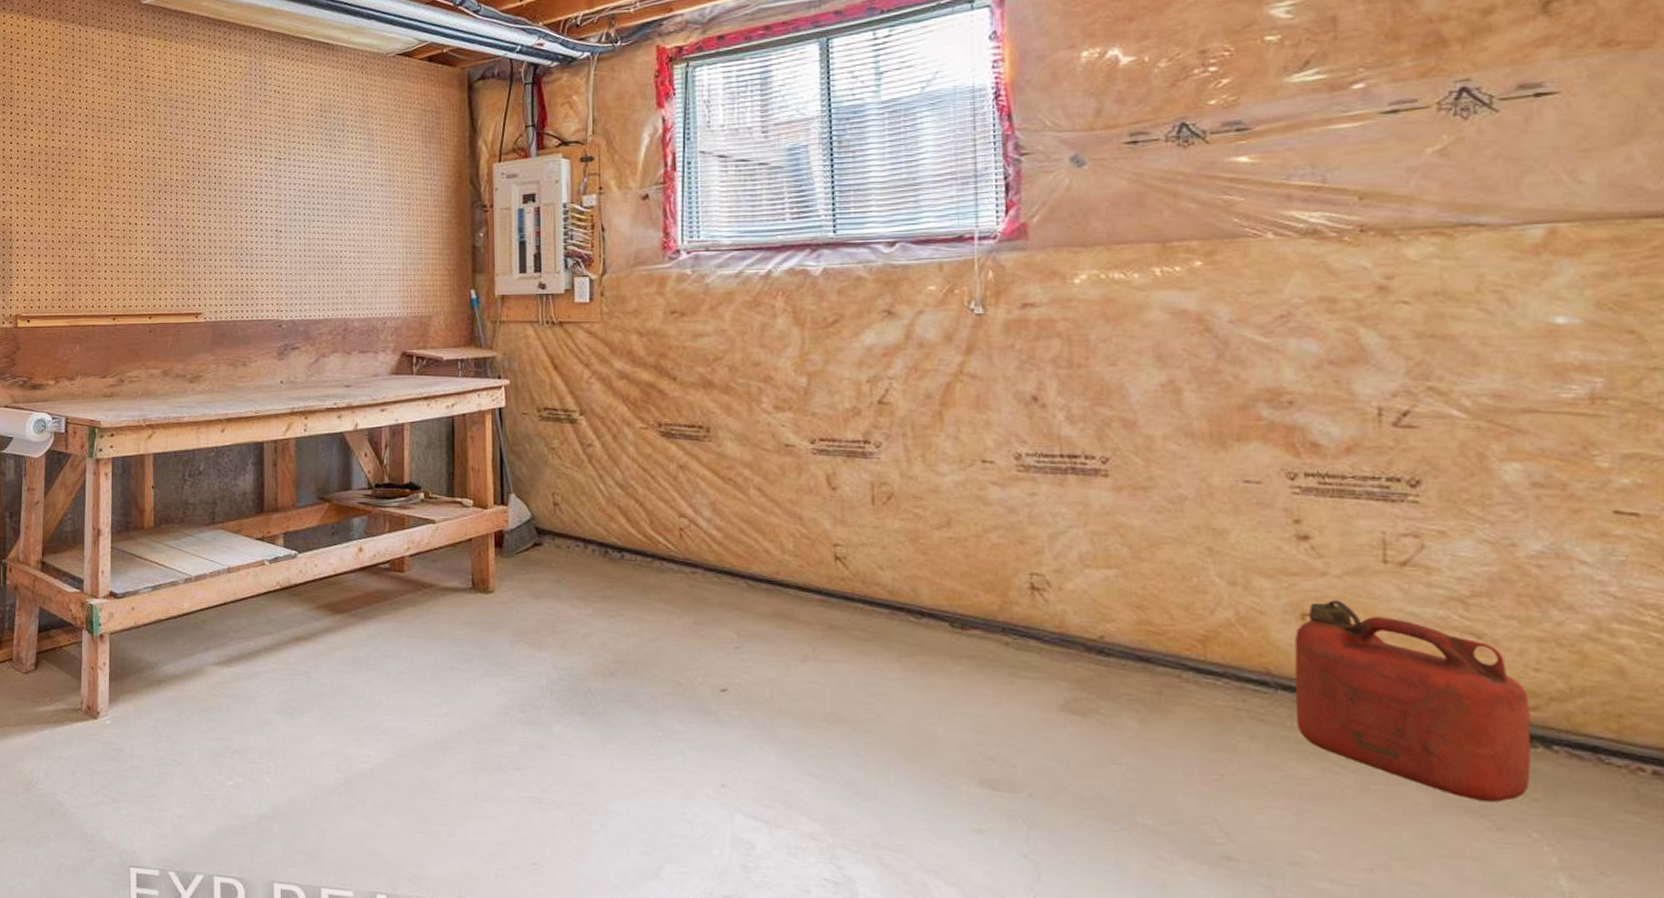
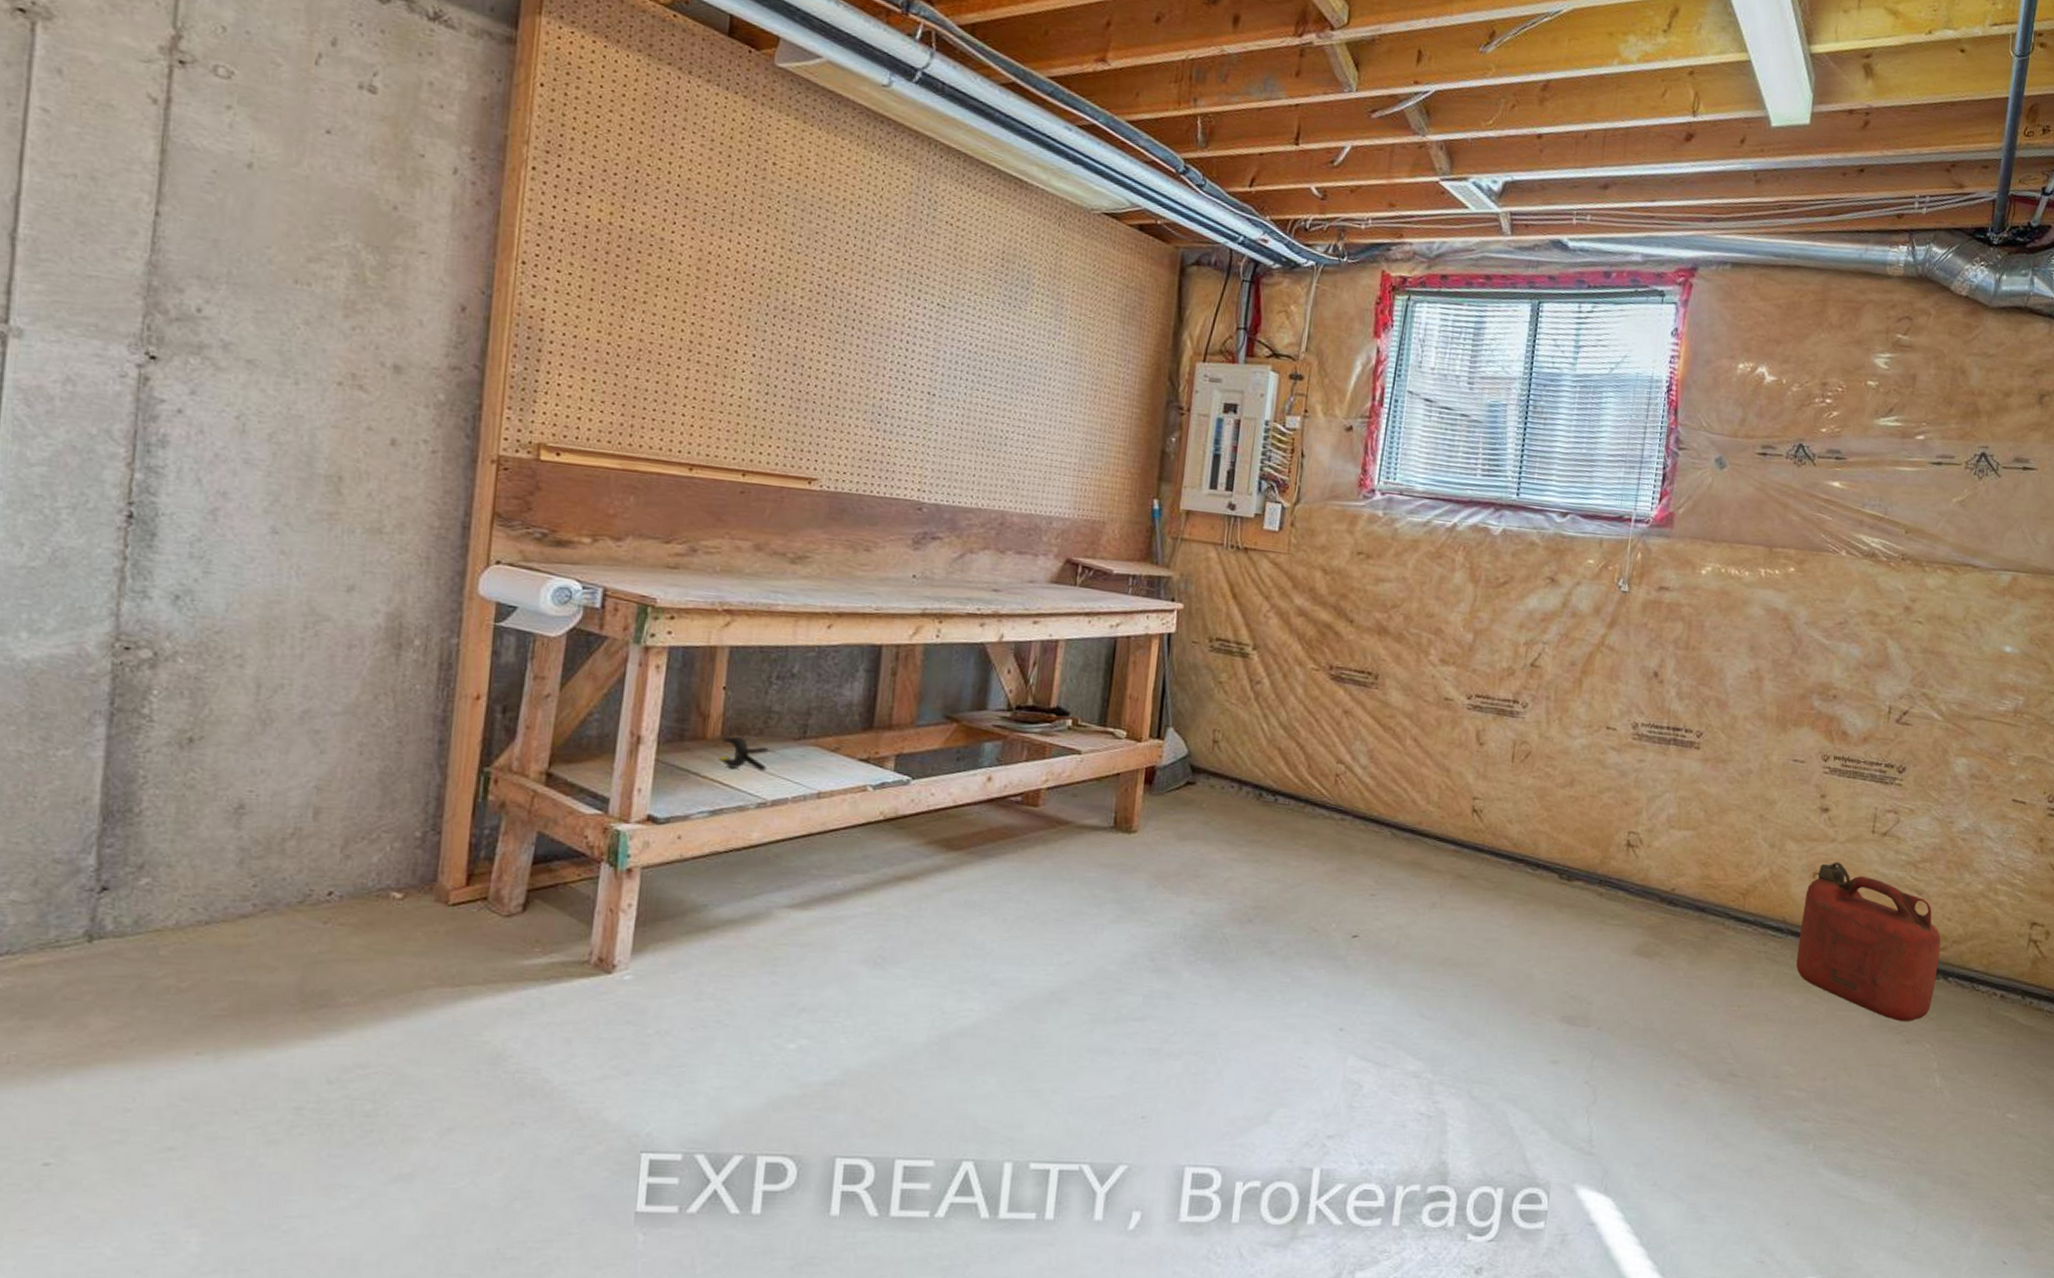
clamp: none [154,526,189,553] -> present [718,737,769,772]

